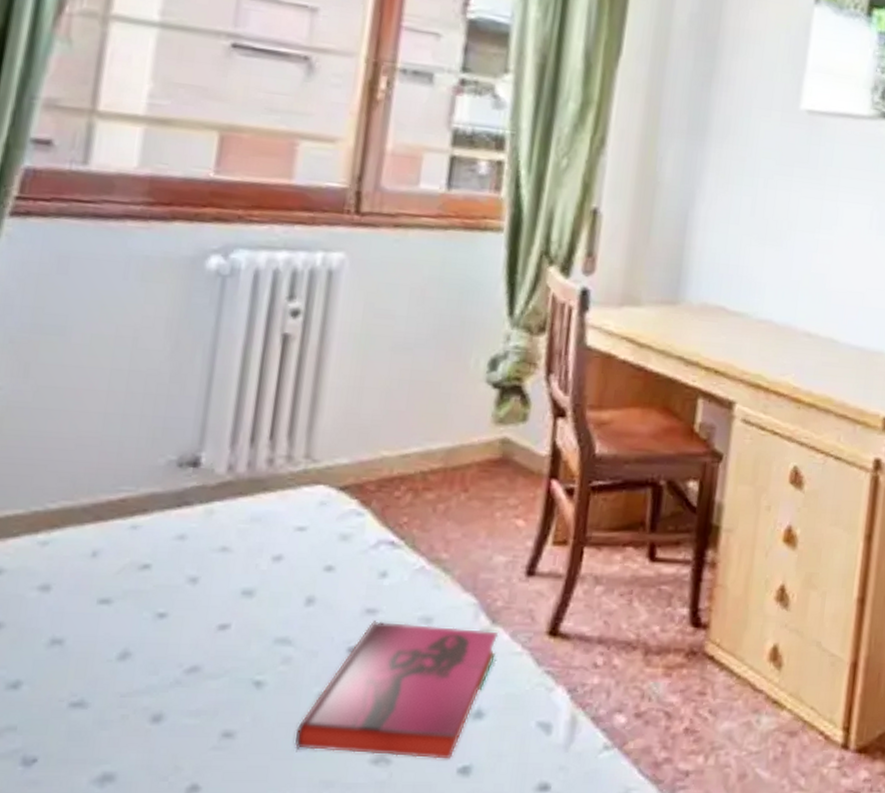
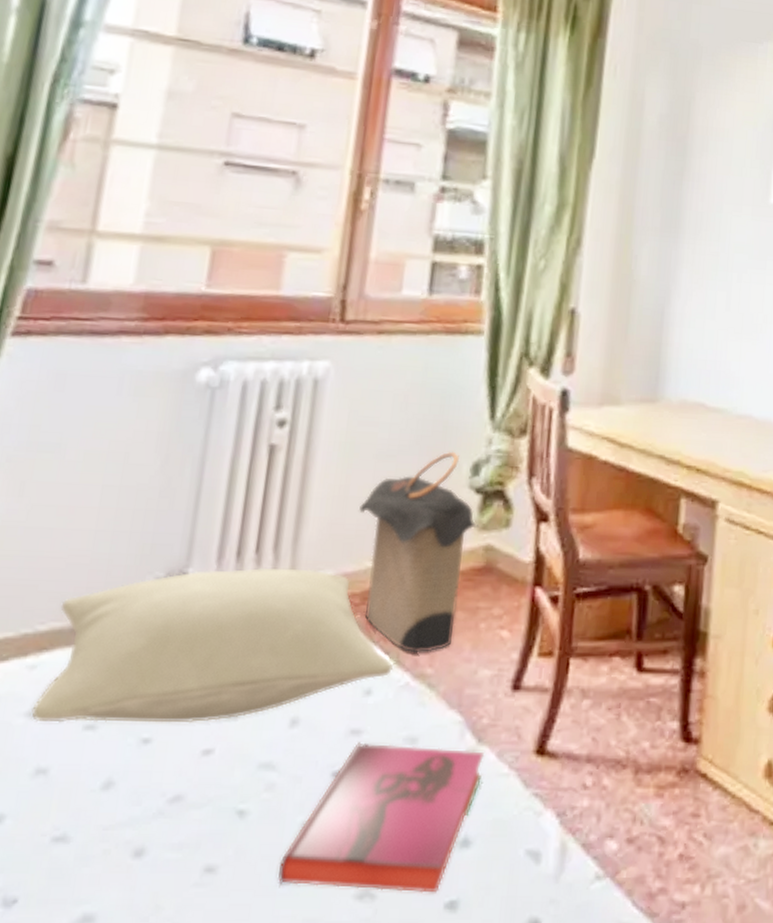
pillow: none [44,453,409,600] -> present [30,567,394,723]
laundry hamper: none [375,346,496,539] -> present [359,451,480,654]

